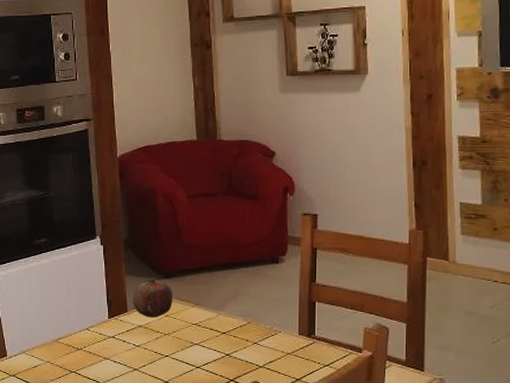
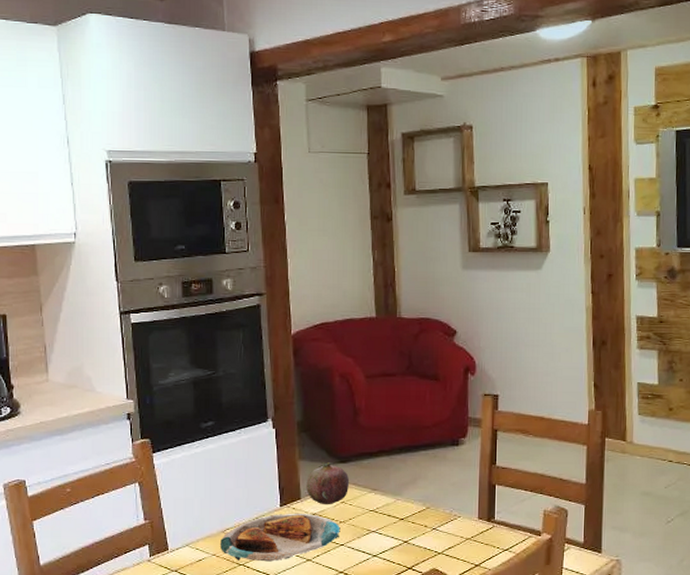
plate: none [53,325,165,370] -> present [219,513,341,562]

